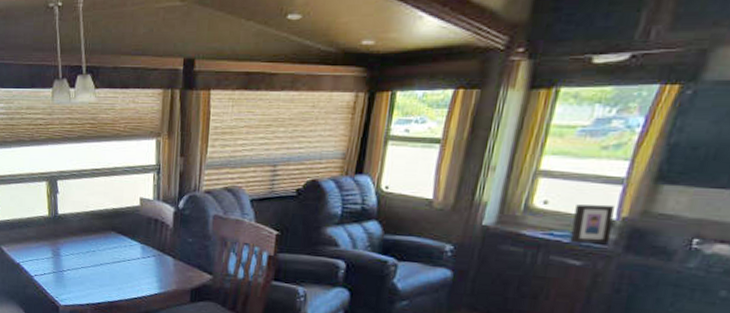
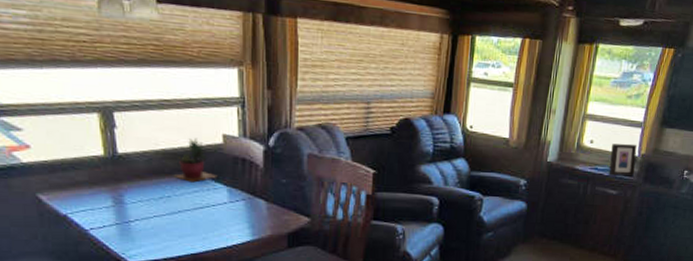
succulent plant: none [99,201,134,240] -> present [174,137,217,183]

